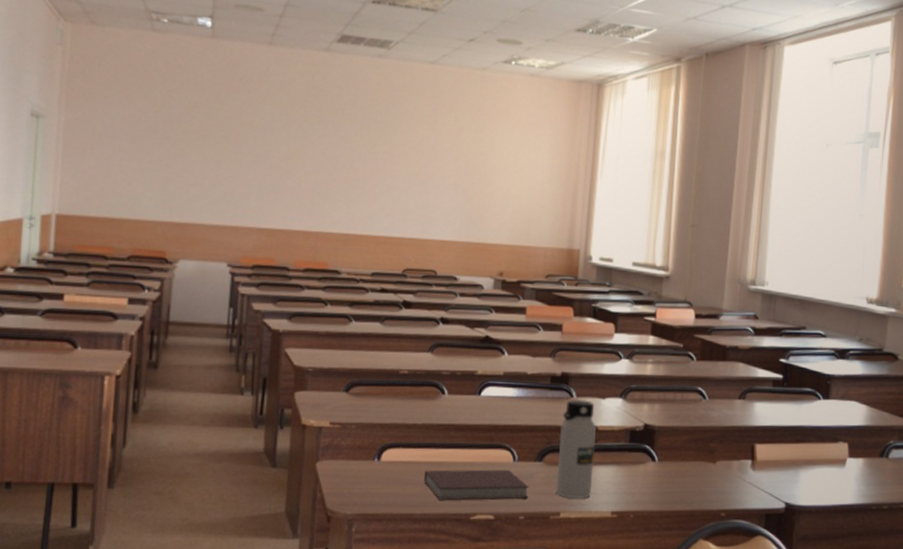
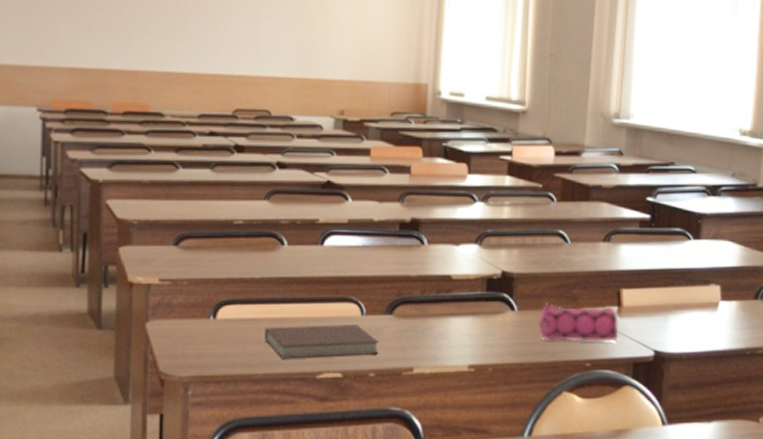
water bottle: present [556,399,596,499] -> none [408,246,450,353]
pencil case: none [677,455,752,493] -> present [538,303,618,342]

